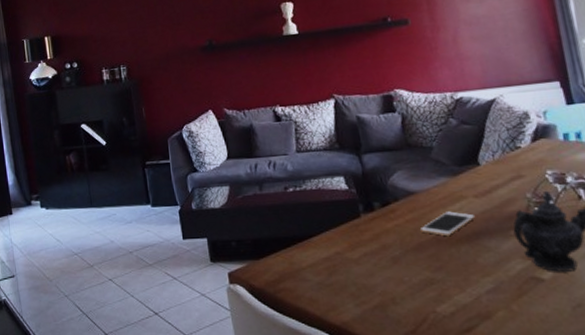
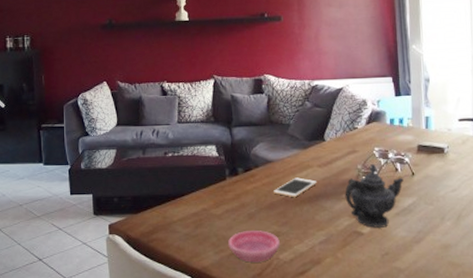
saucer: none [370,277,436,317] -> present [228,230,280,263]

